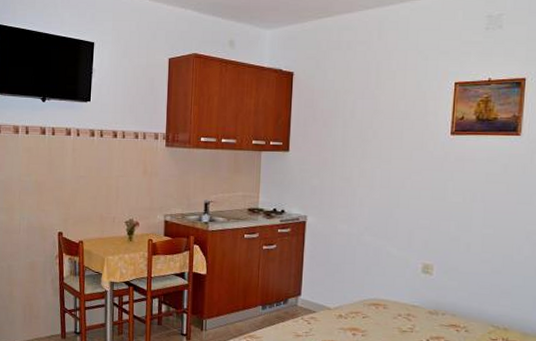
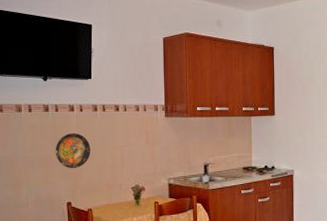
decorative plate: none [49,158,86,197] -> present [55,132,91,169]

